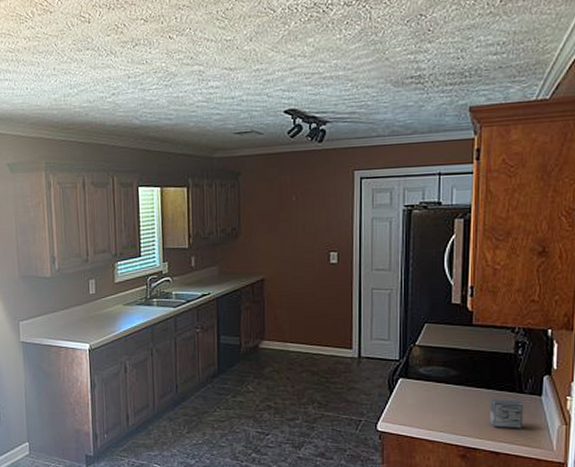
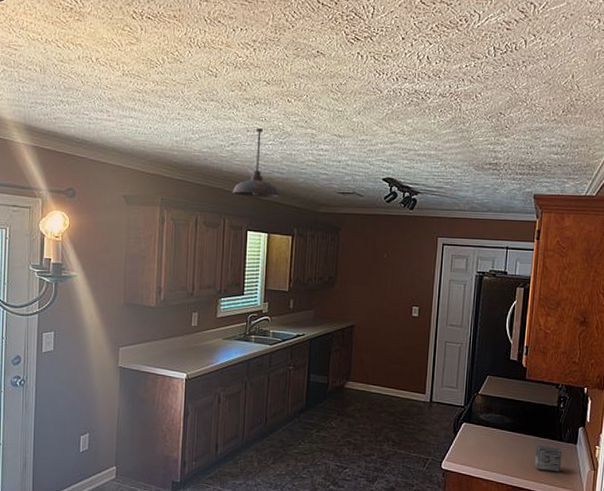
pendant light: none [118,72,170,150] -> present [232,128,280,198]

